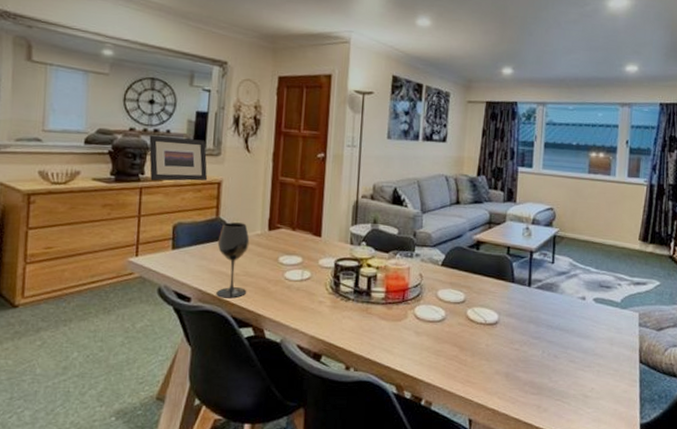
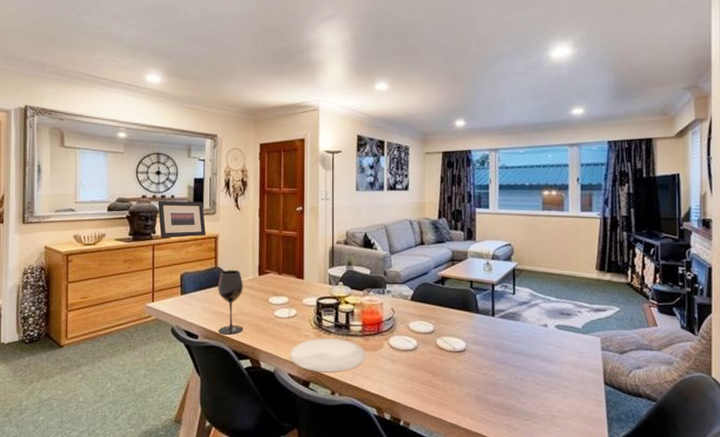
plate: none [299,305,388,346] -> present [289,338,366,373]

